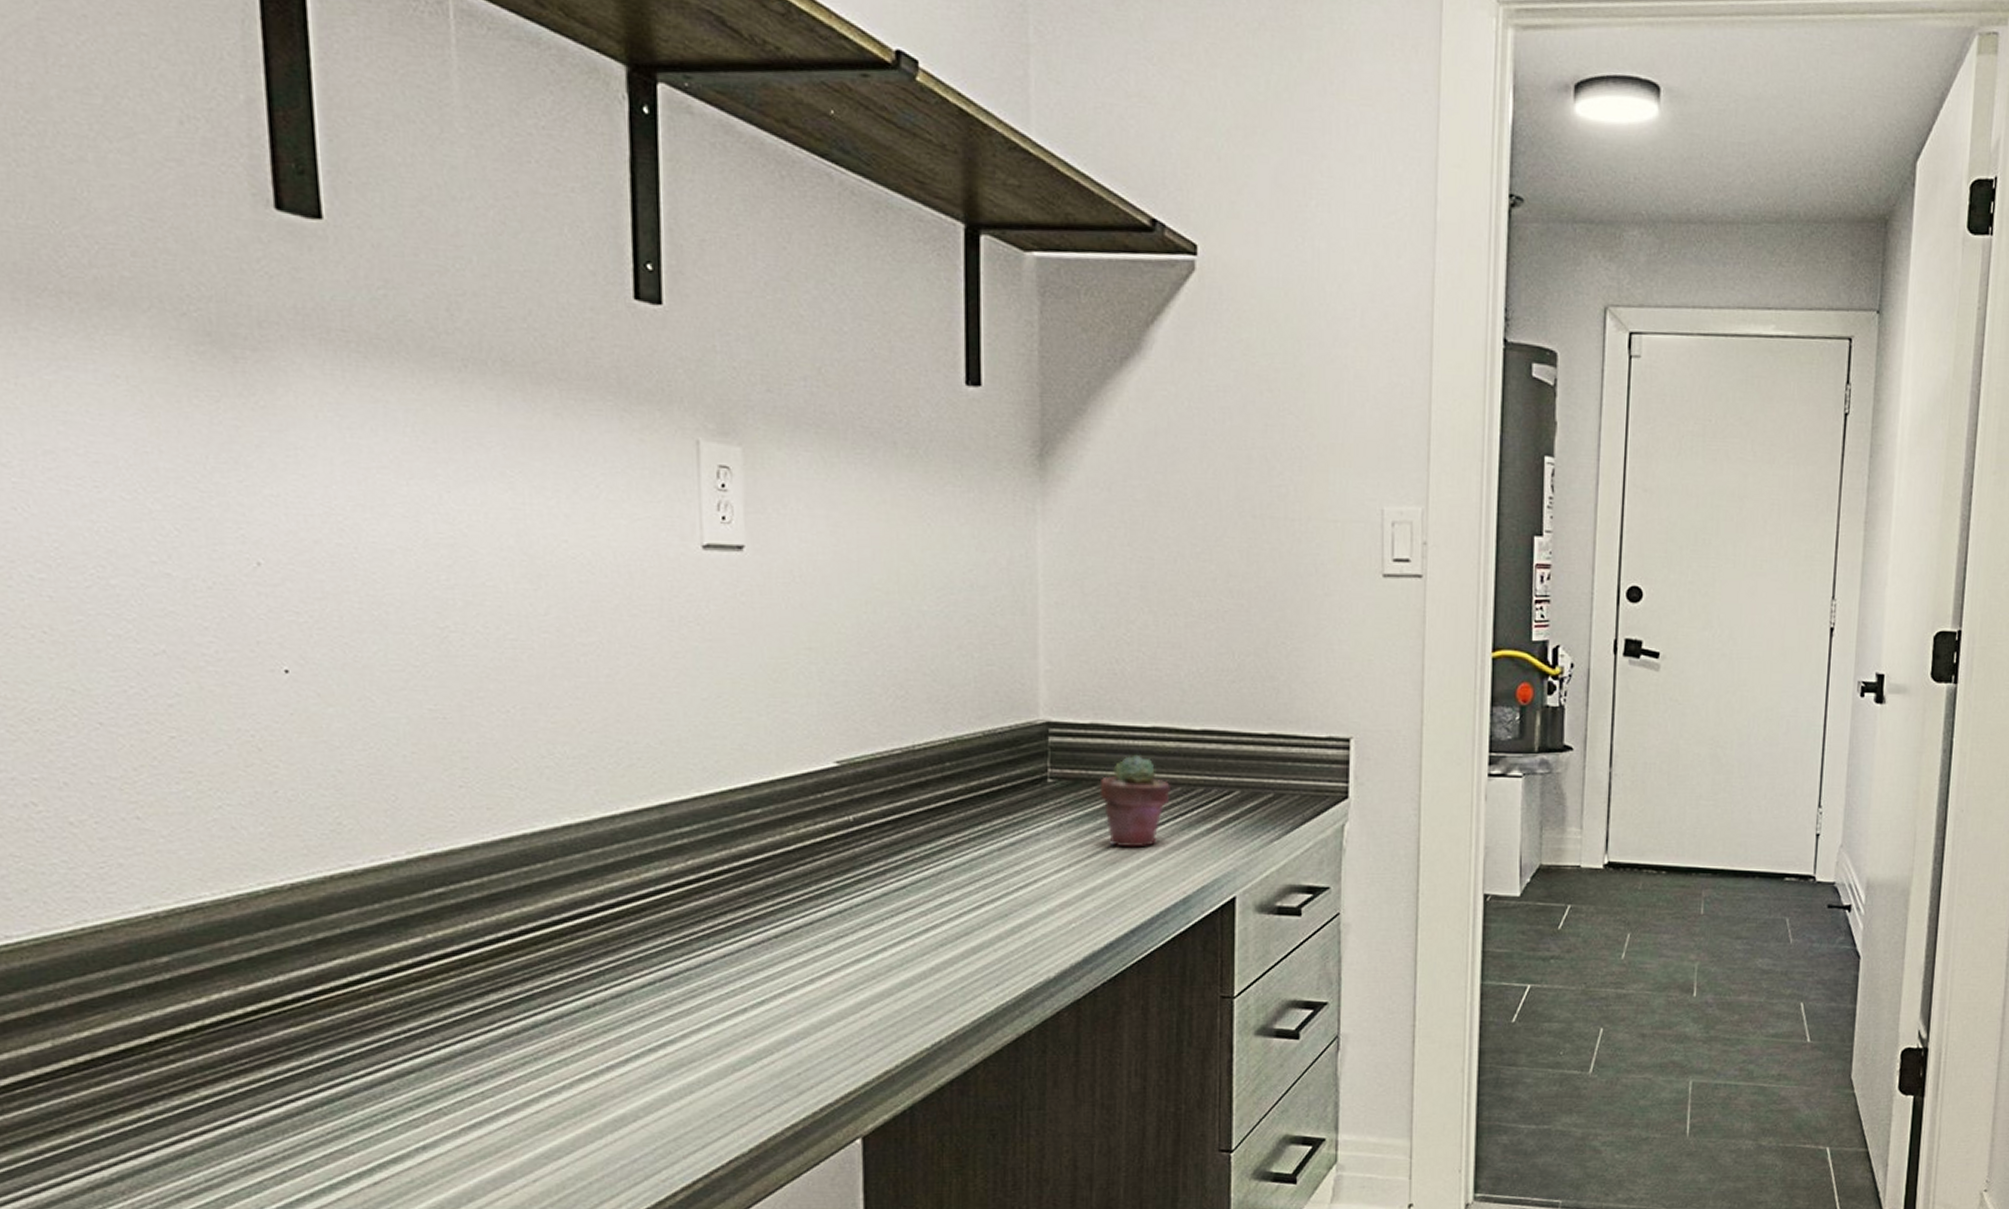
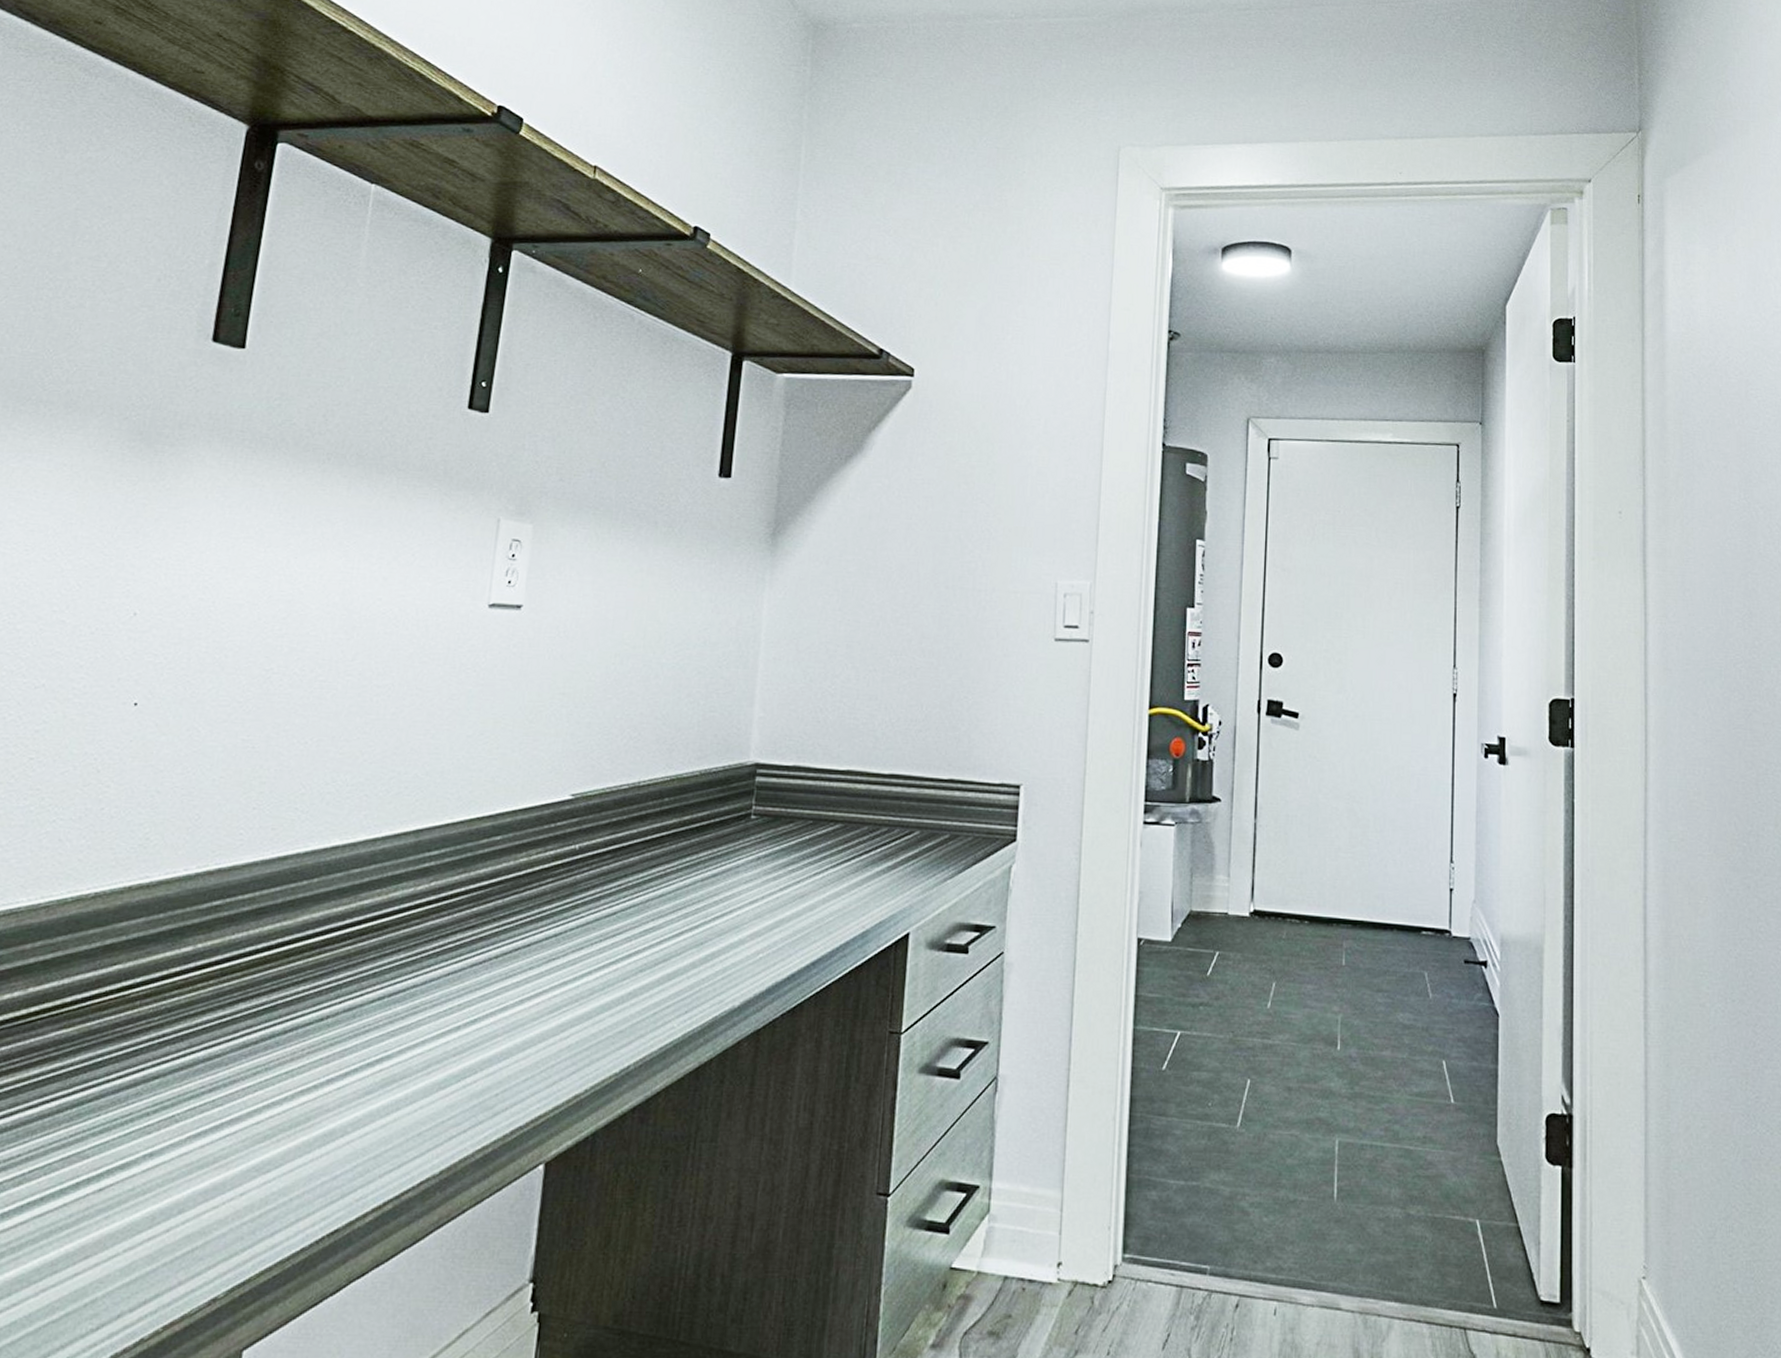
potted succulent: present [1099,754,1172,848] -> none [795,795,860,882]

